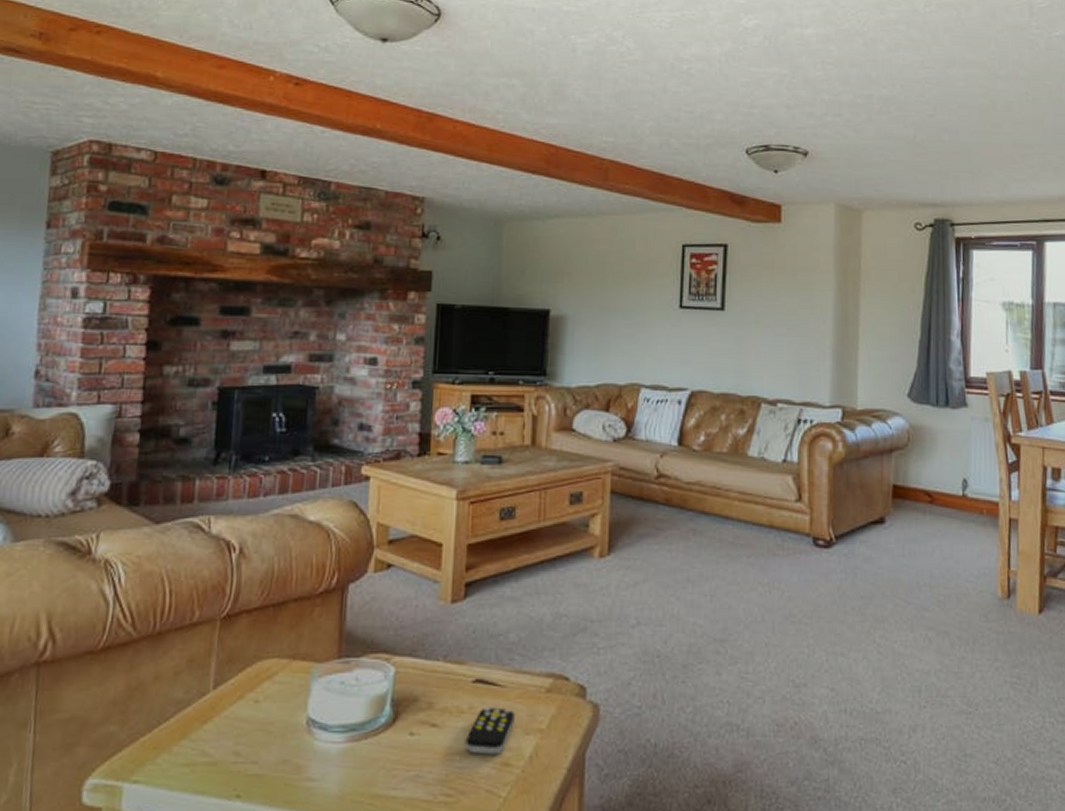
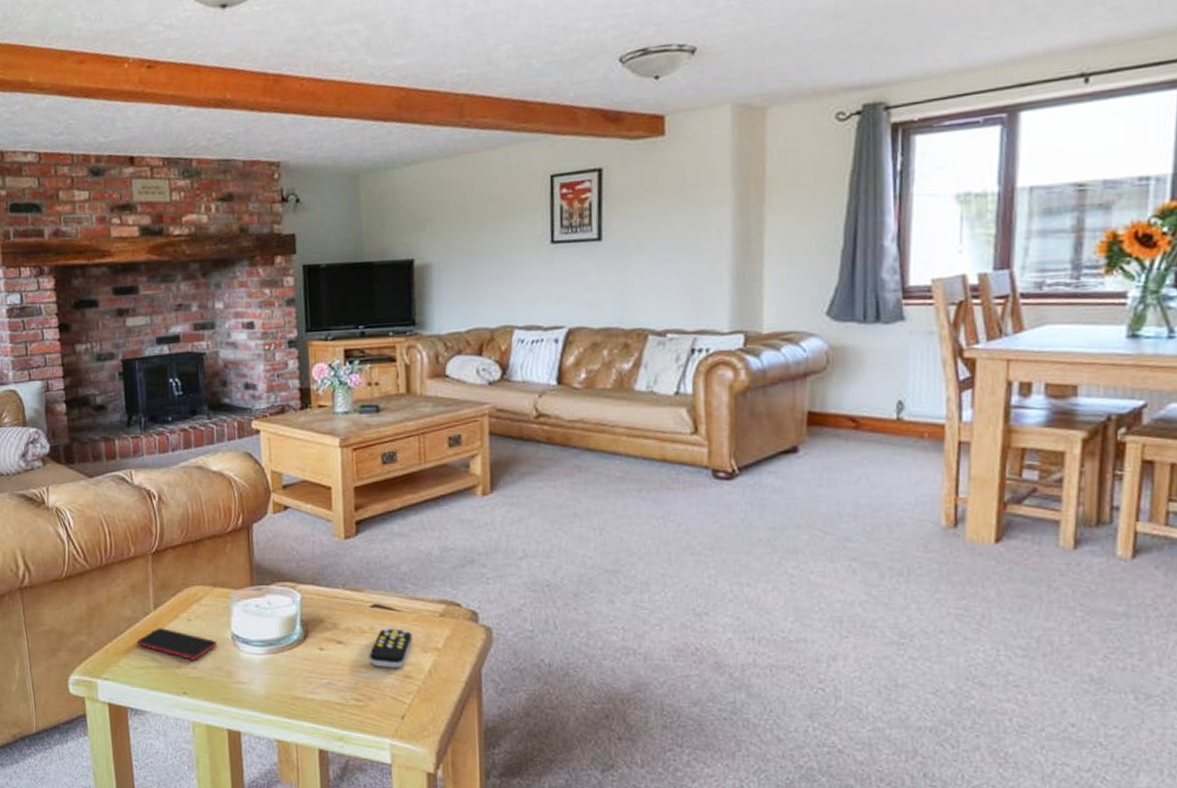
smartphone: none [184,712,288,753] -> present [136,628,218,660]

